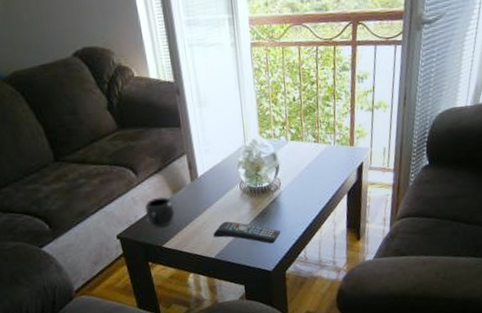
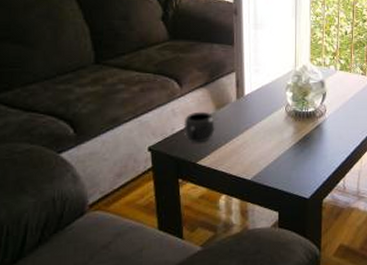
remote control: present [213,221,281,244] -> none [252,143,321,170]

